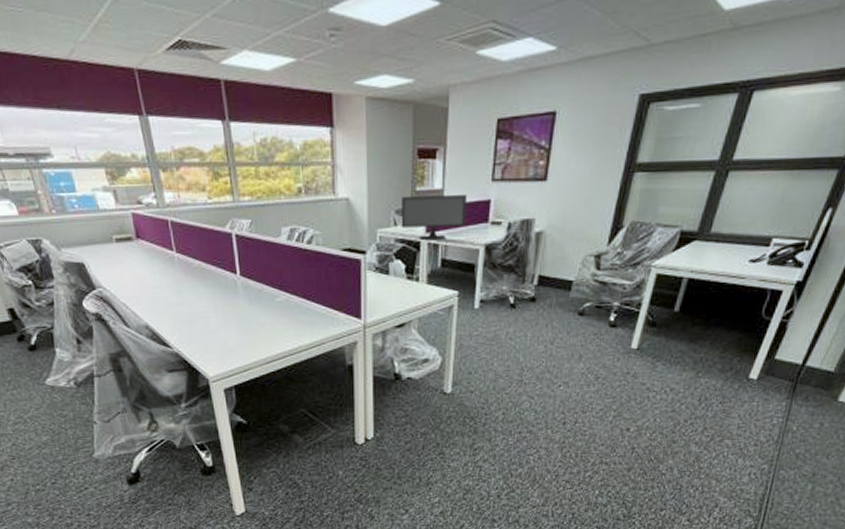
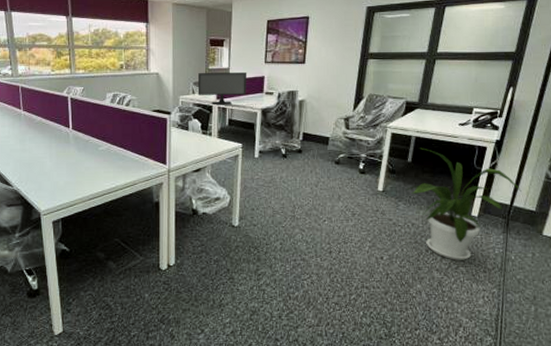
house plant: none [668,292,820,432] -> present [407,148,522,260]

